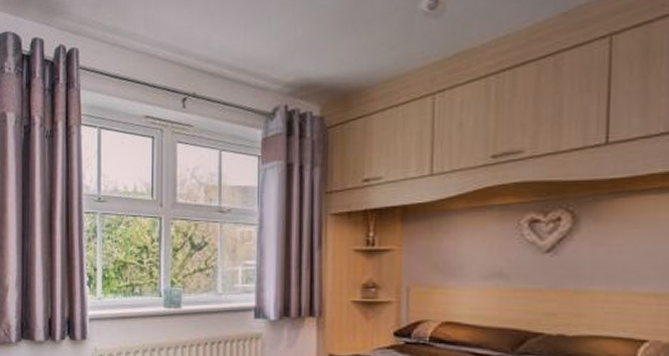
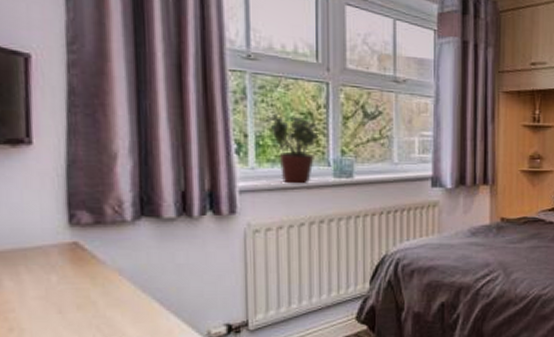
potted plant: none [111,247,152,315] -> present [266,112,319,185]

